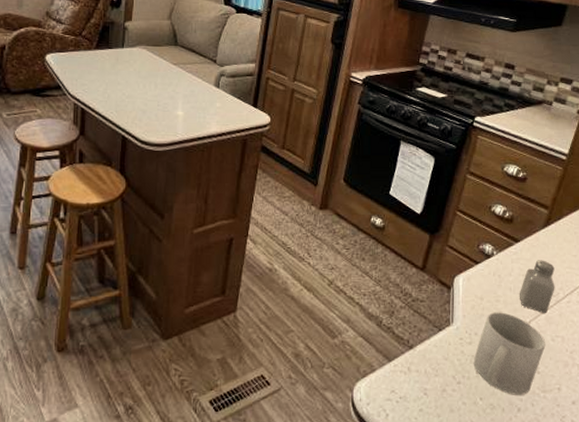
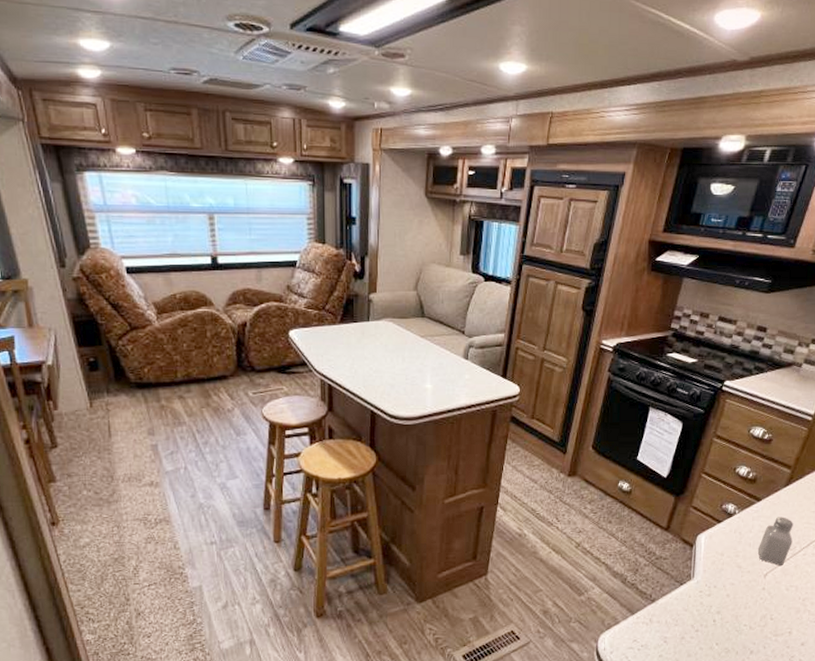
mug: present [473,312,546,395] -> none [711,566,780,640]

